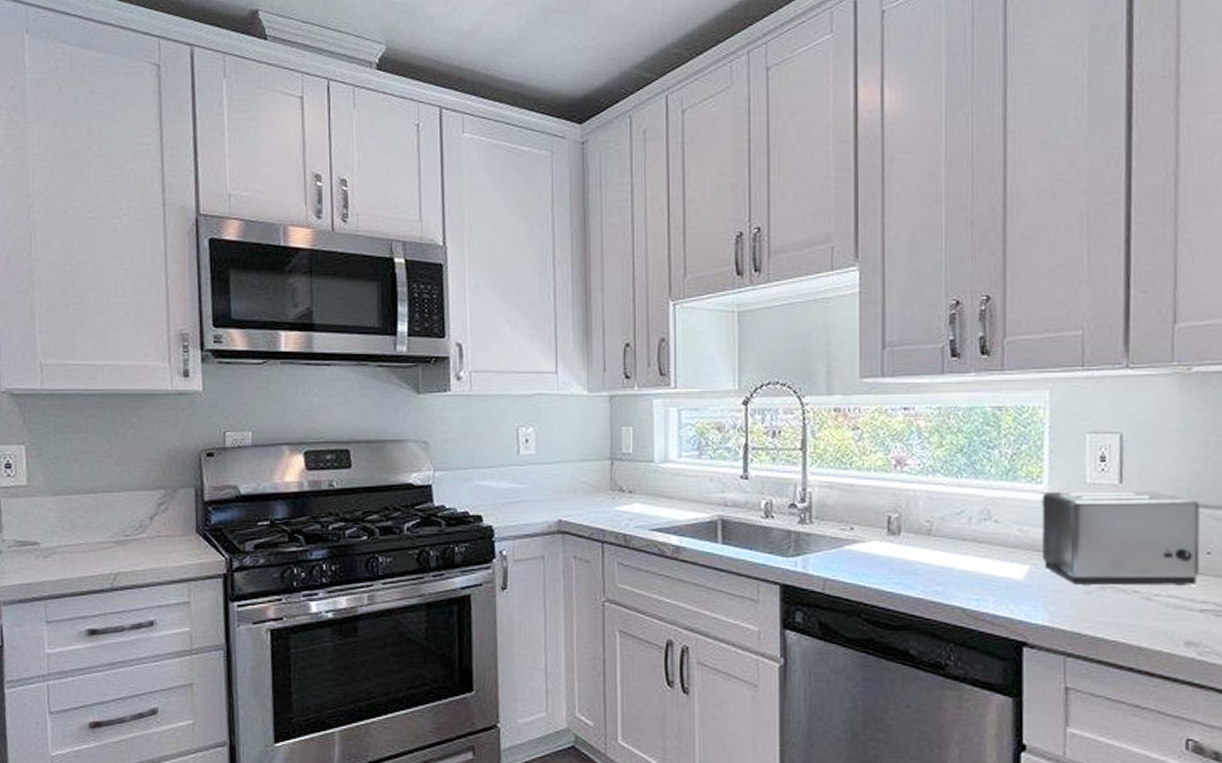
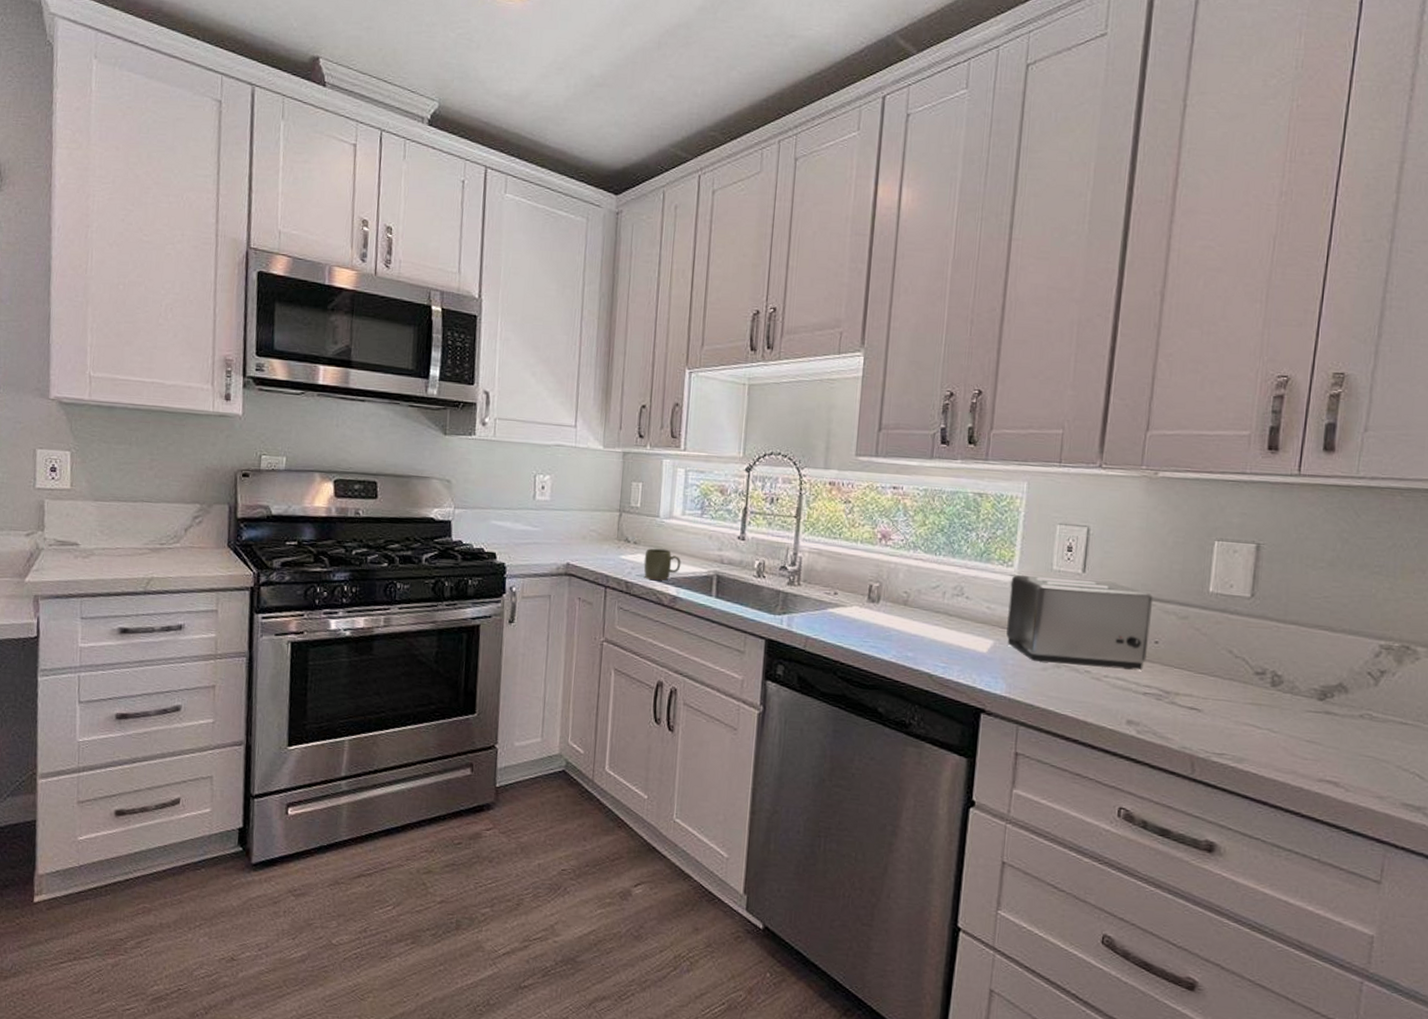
mug: none [641,496,682,530] -> present [643,548,681,580]

